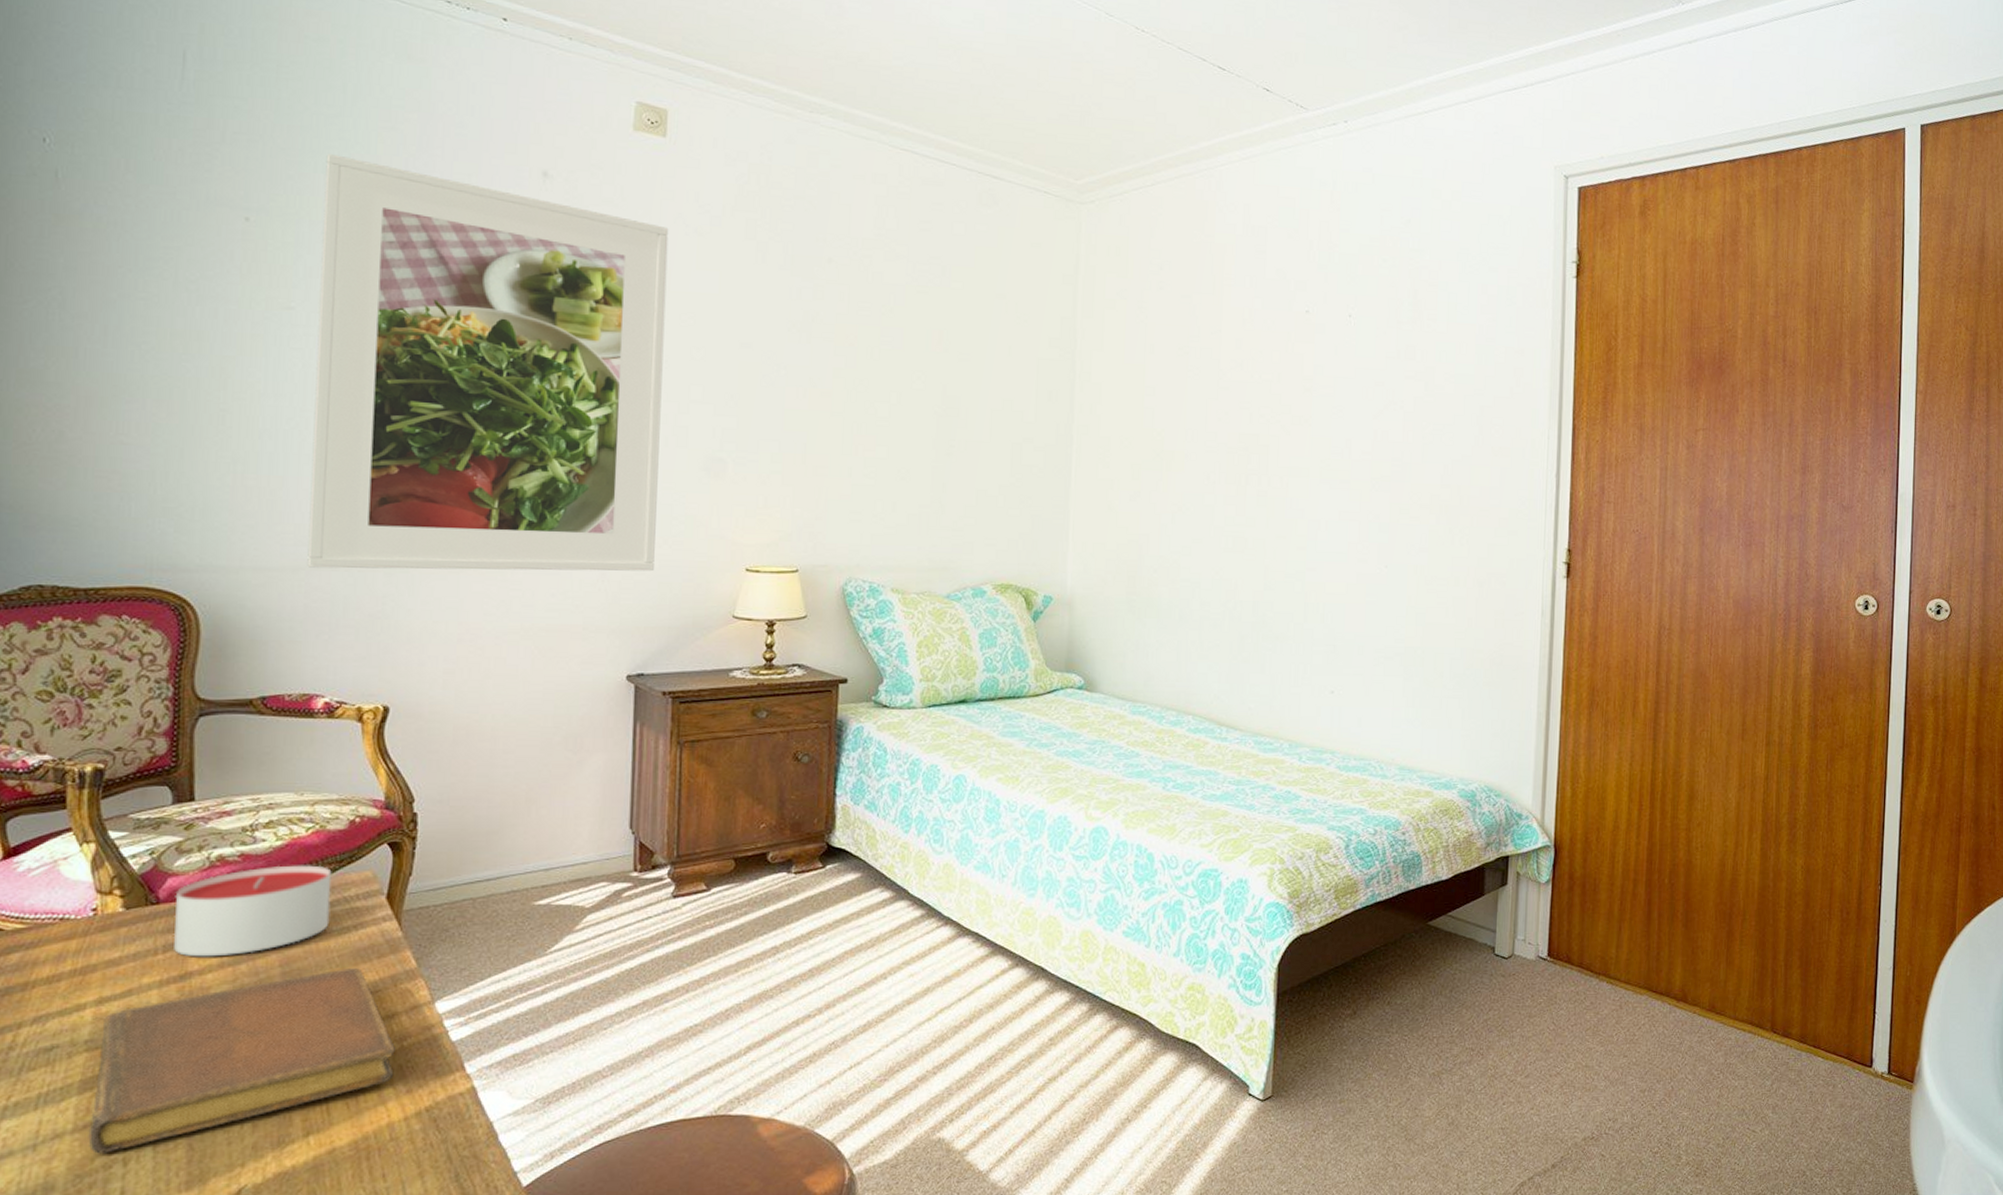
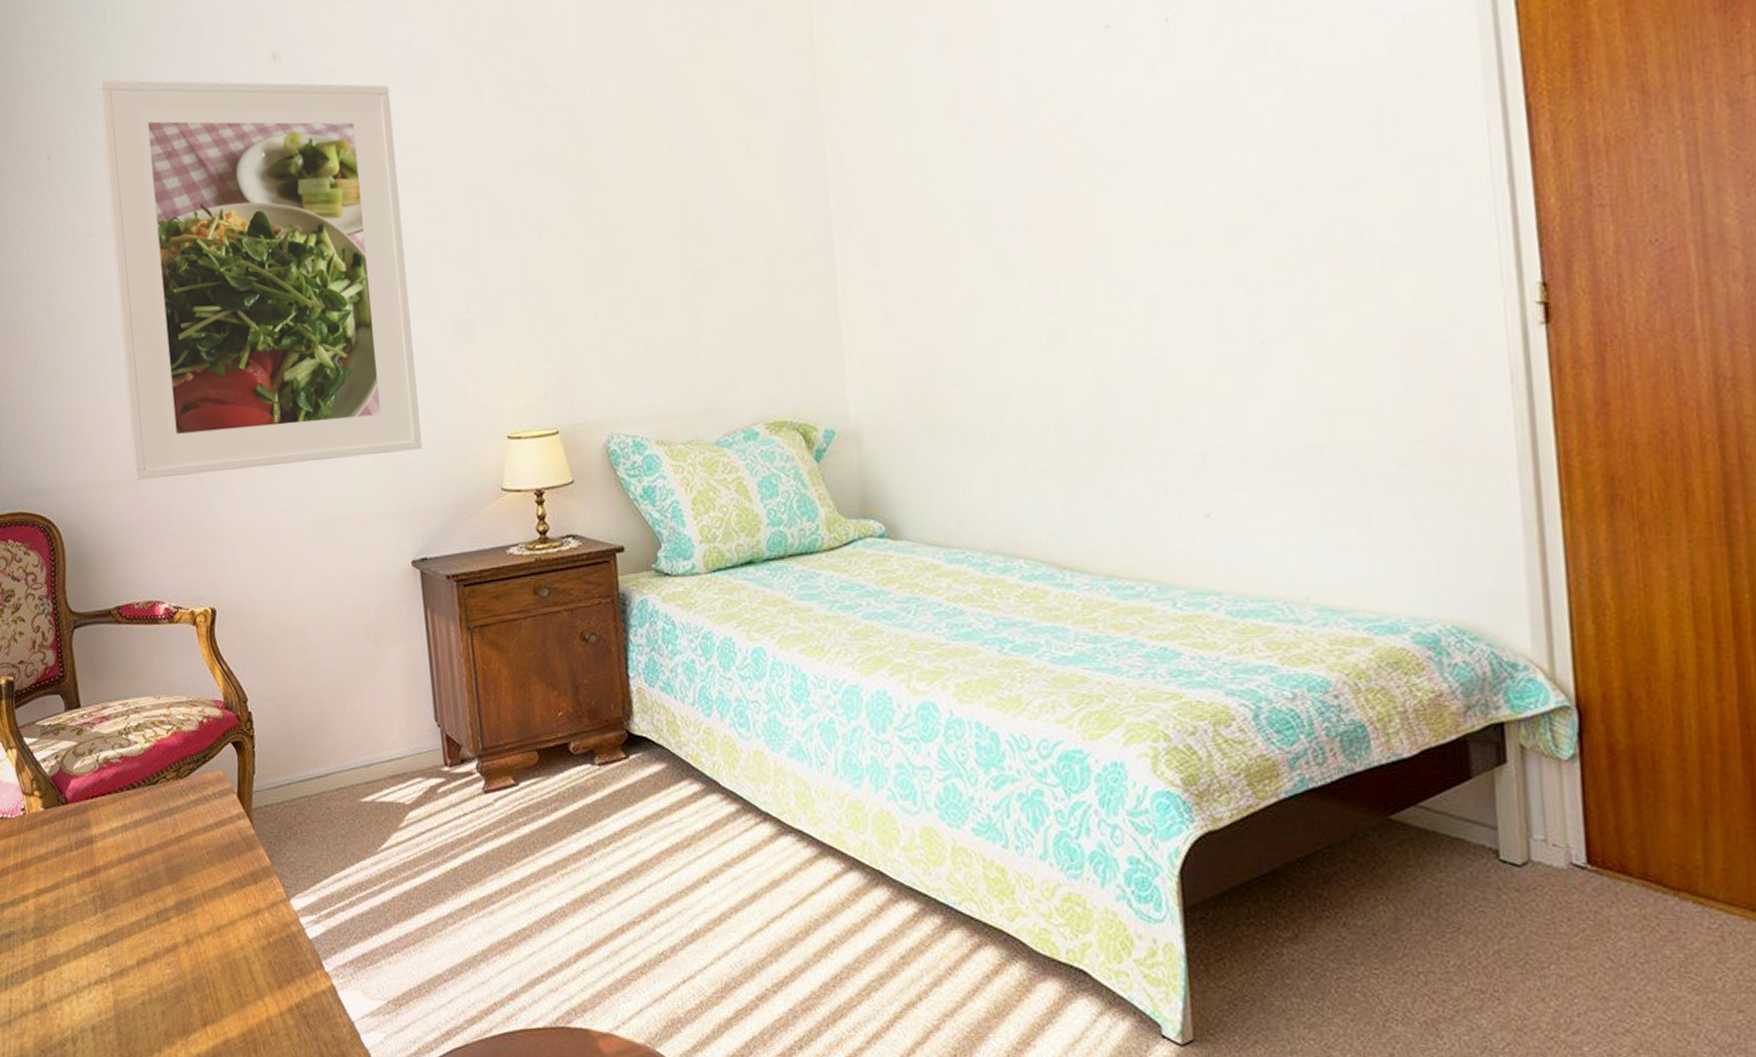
notebook: present [88,968,395,1154] -> none [42,865,266,1032]
candle: present [173,865,332,957] -> none [78,765,196,853]

